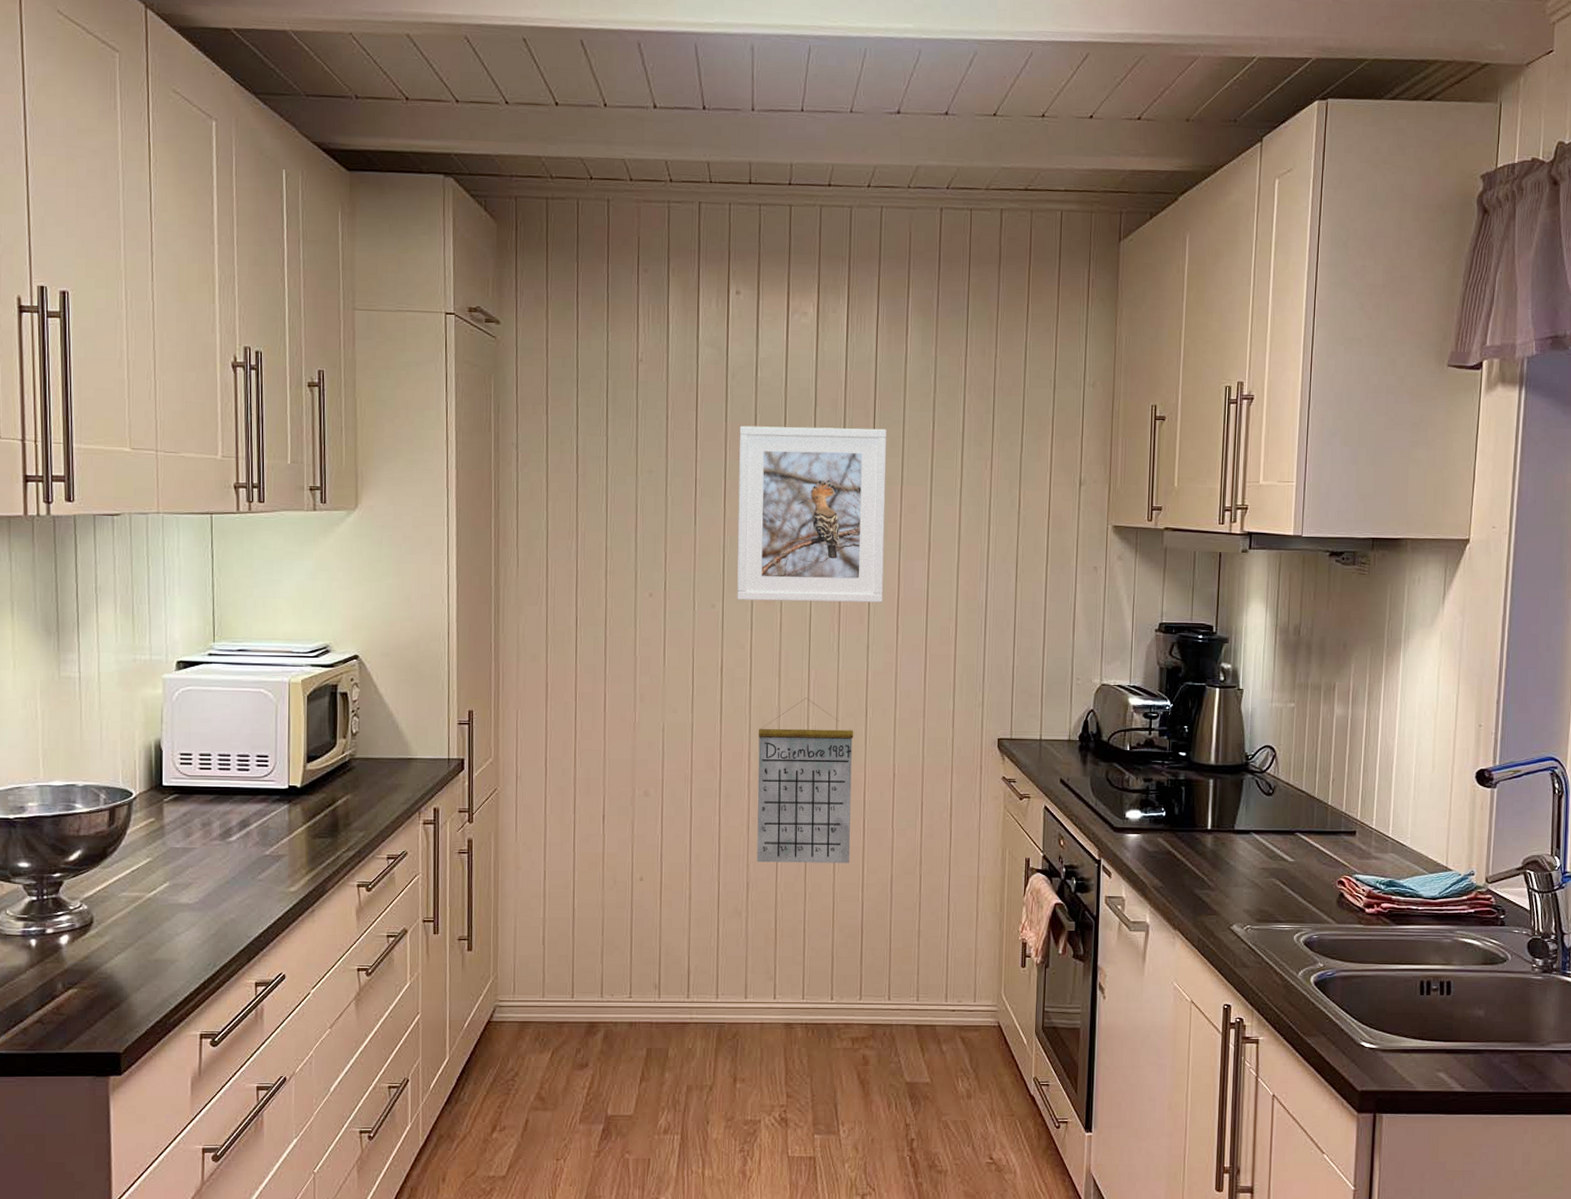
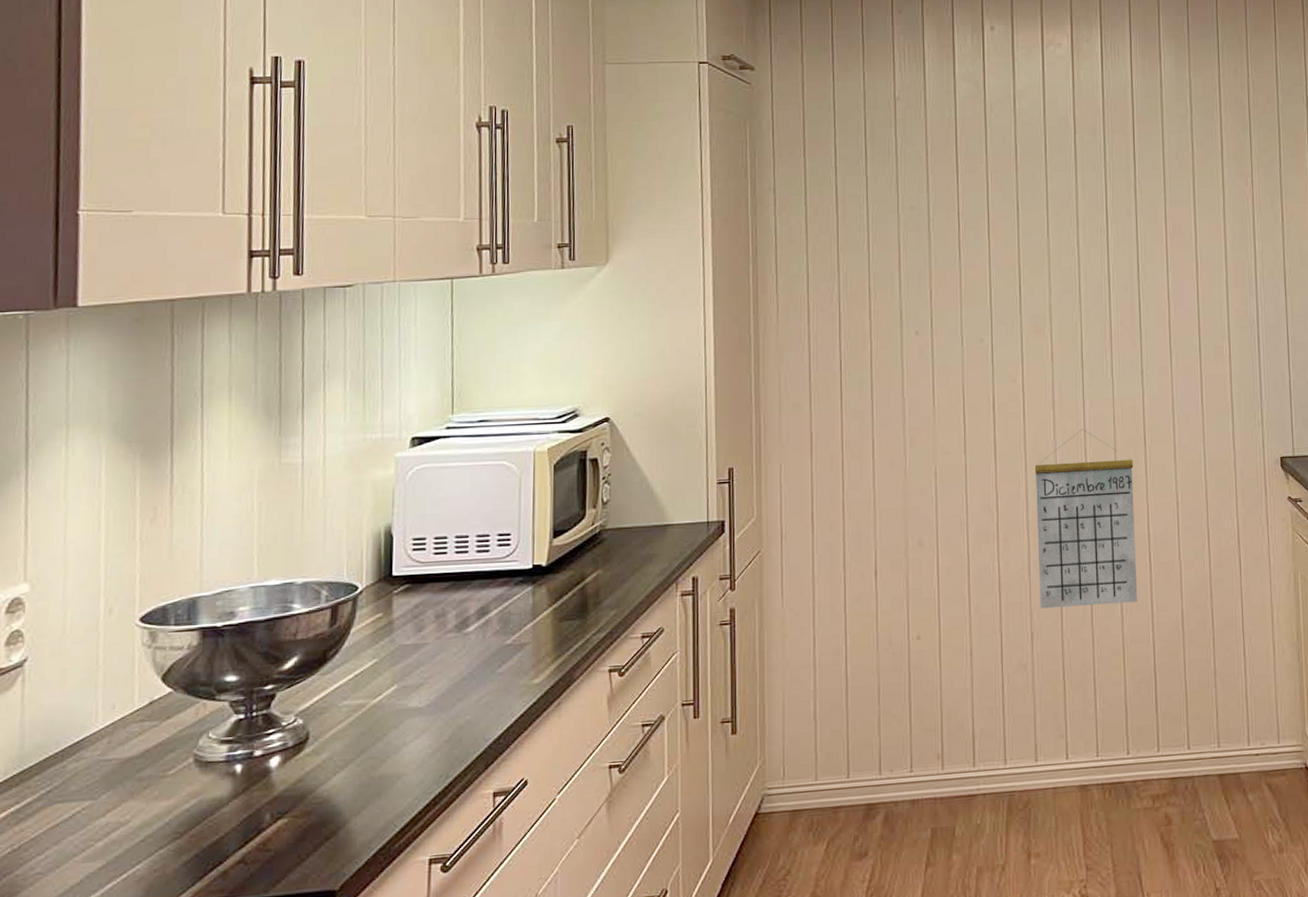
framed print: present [737,425,887,603] -> none [1000,152,1155,332]

